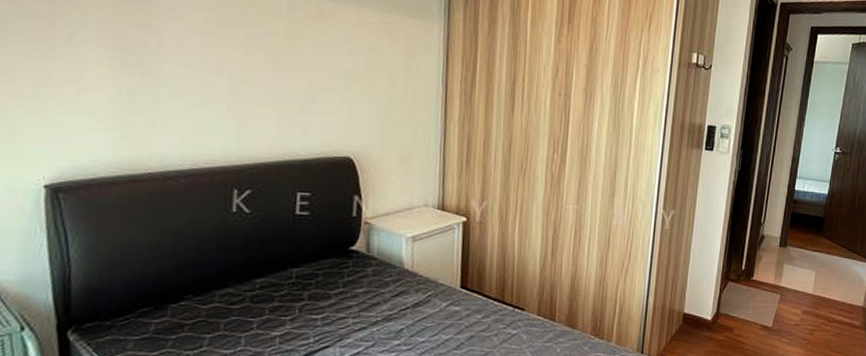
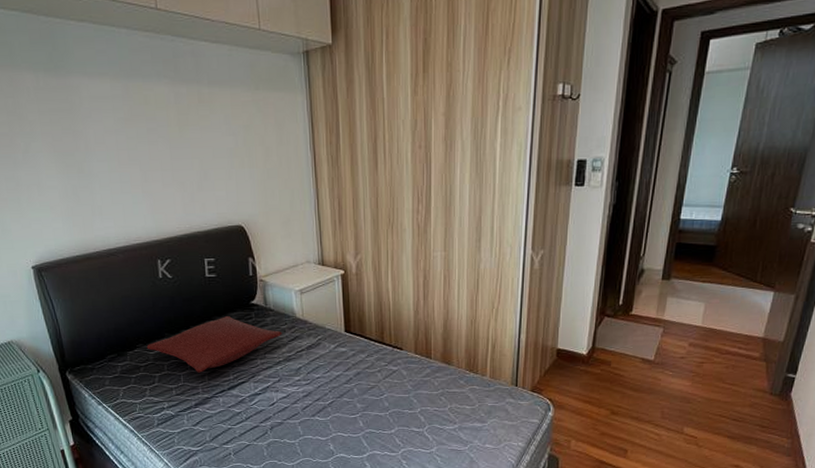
pillow: none [198,264,384,334] -> present [146,316,282,373]

